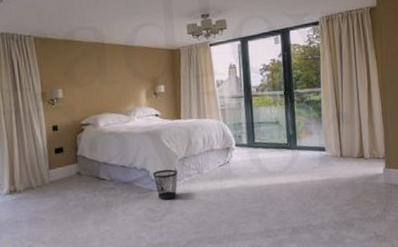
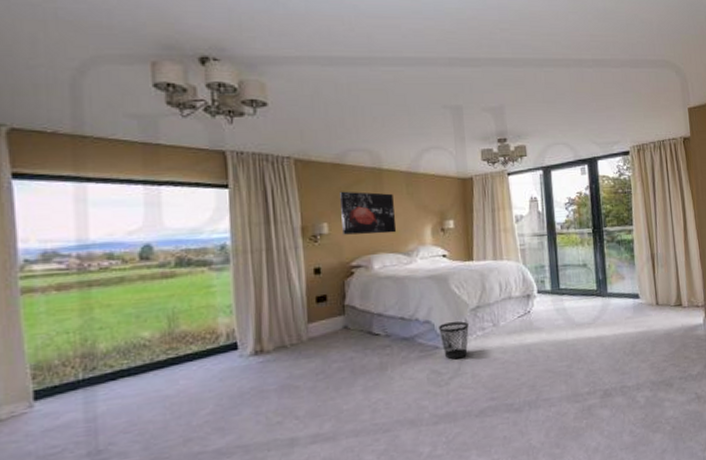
wall art: none [71,62,118,99] -> present [340,191,397,235]

